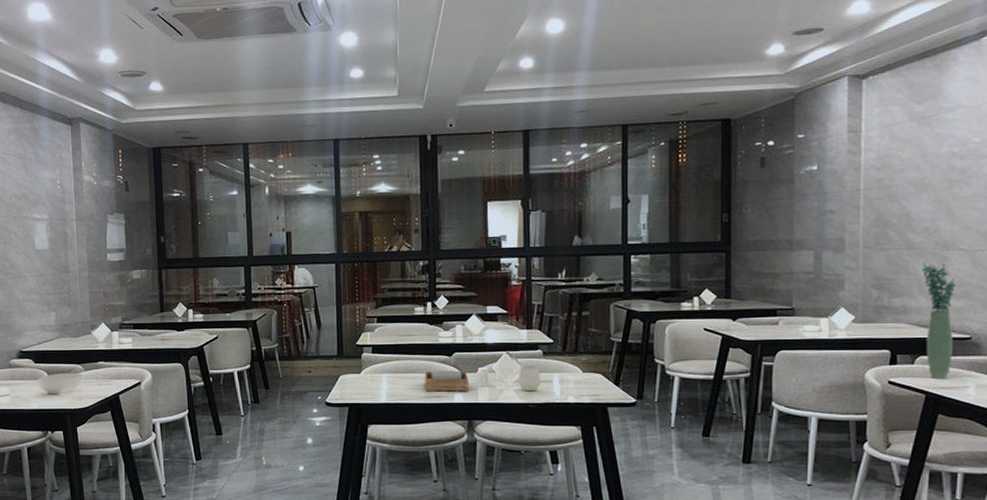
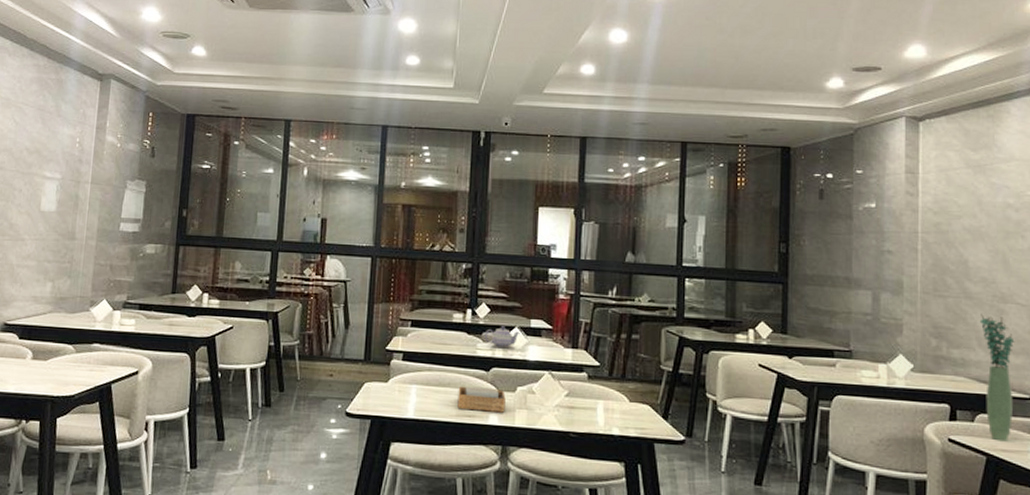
bowl: present [37,372,82,395] -> none [19,353,72,378]
teapot: none [445,315,478,335] -> present [484,326,521,349]
cup: present [518,365,542,392] -> none [559,388,585,419]

